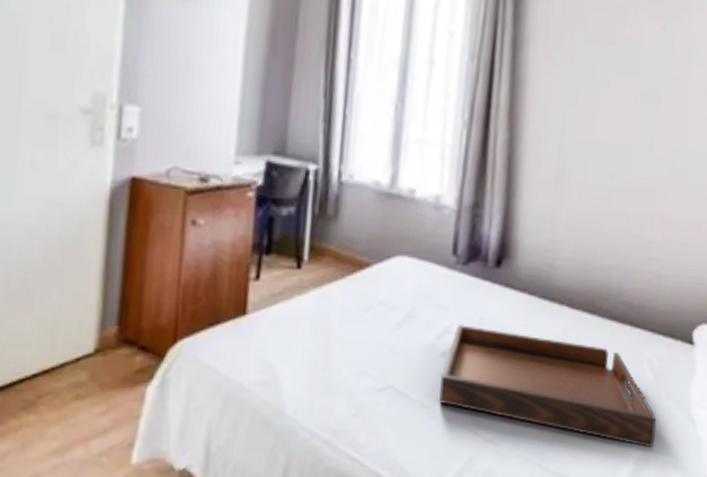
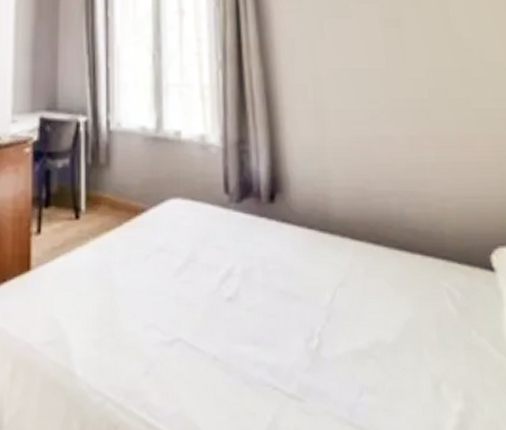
serving tray: present [439,323,657,448] -> none [229,265,476,396]

